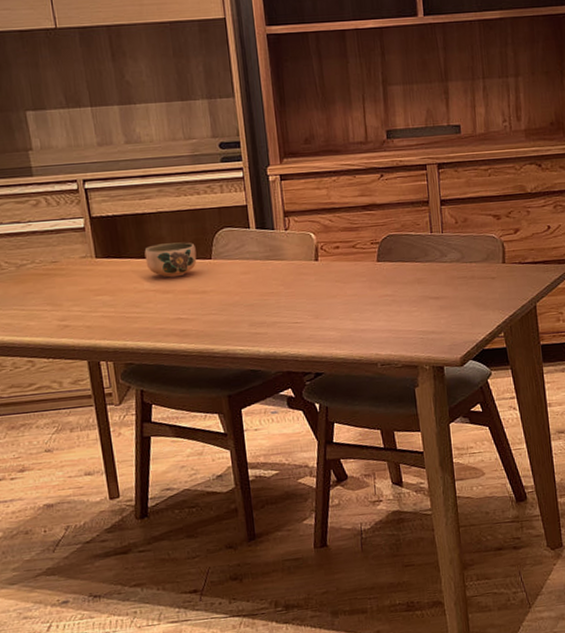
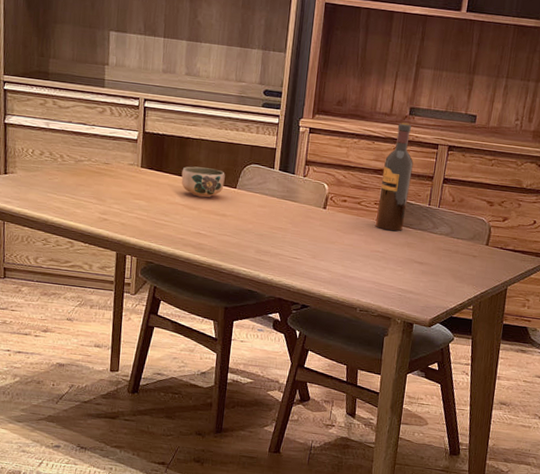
wine bottle: none [371,147,408,270] -> present [375,122,414,231]

